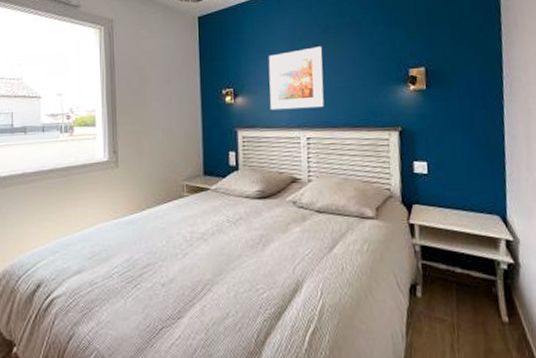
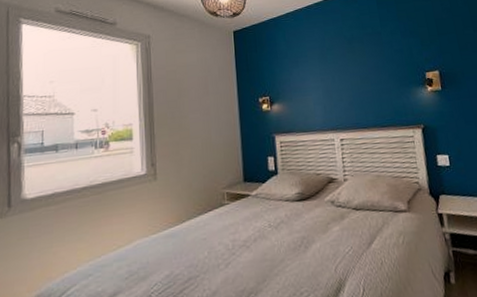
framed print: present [268,46,324,111] -> none [301,55,354,116]

